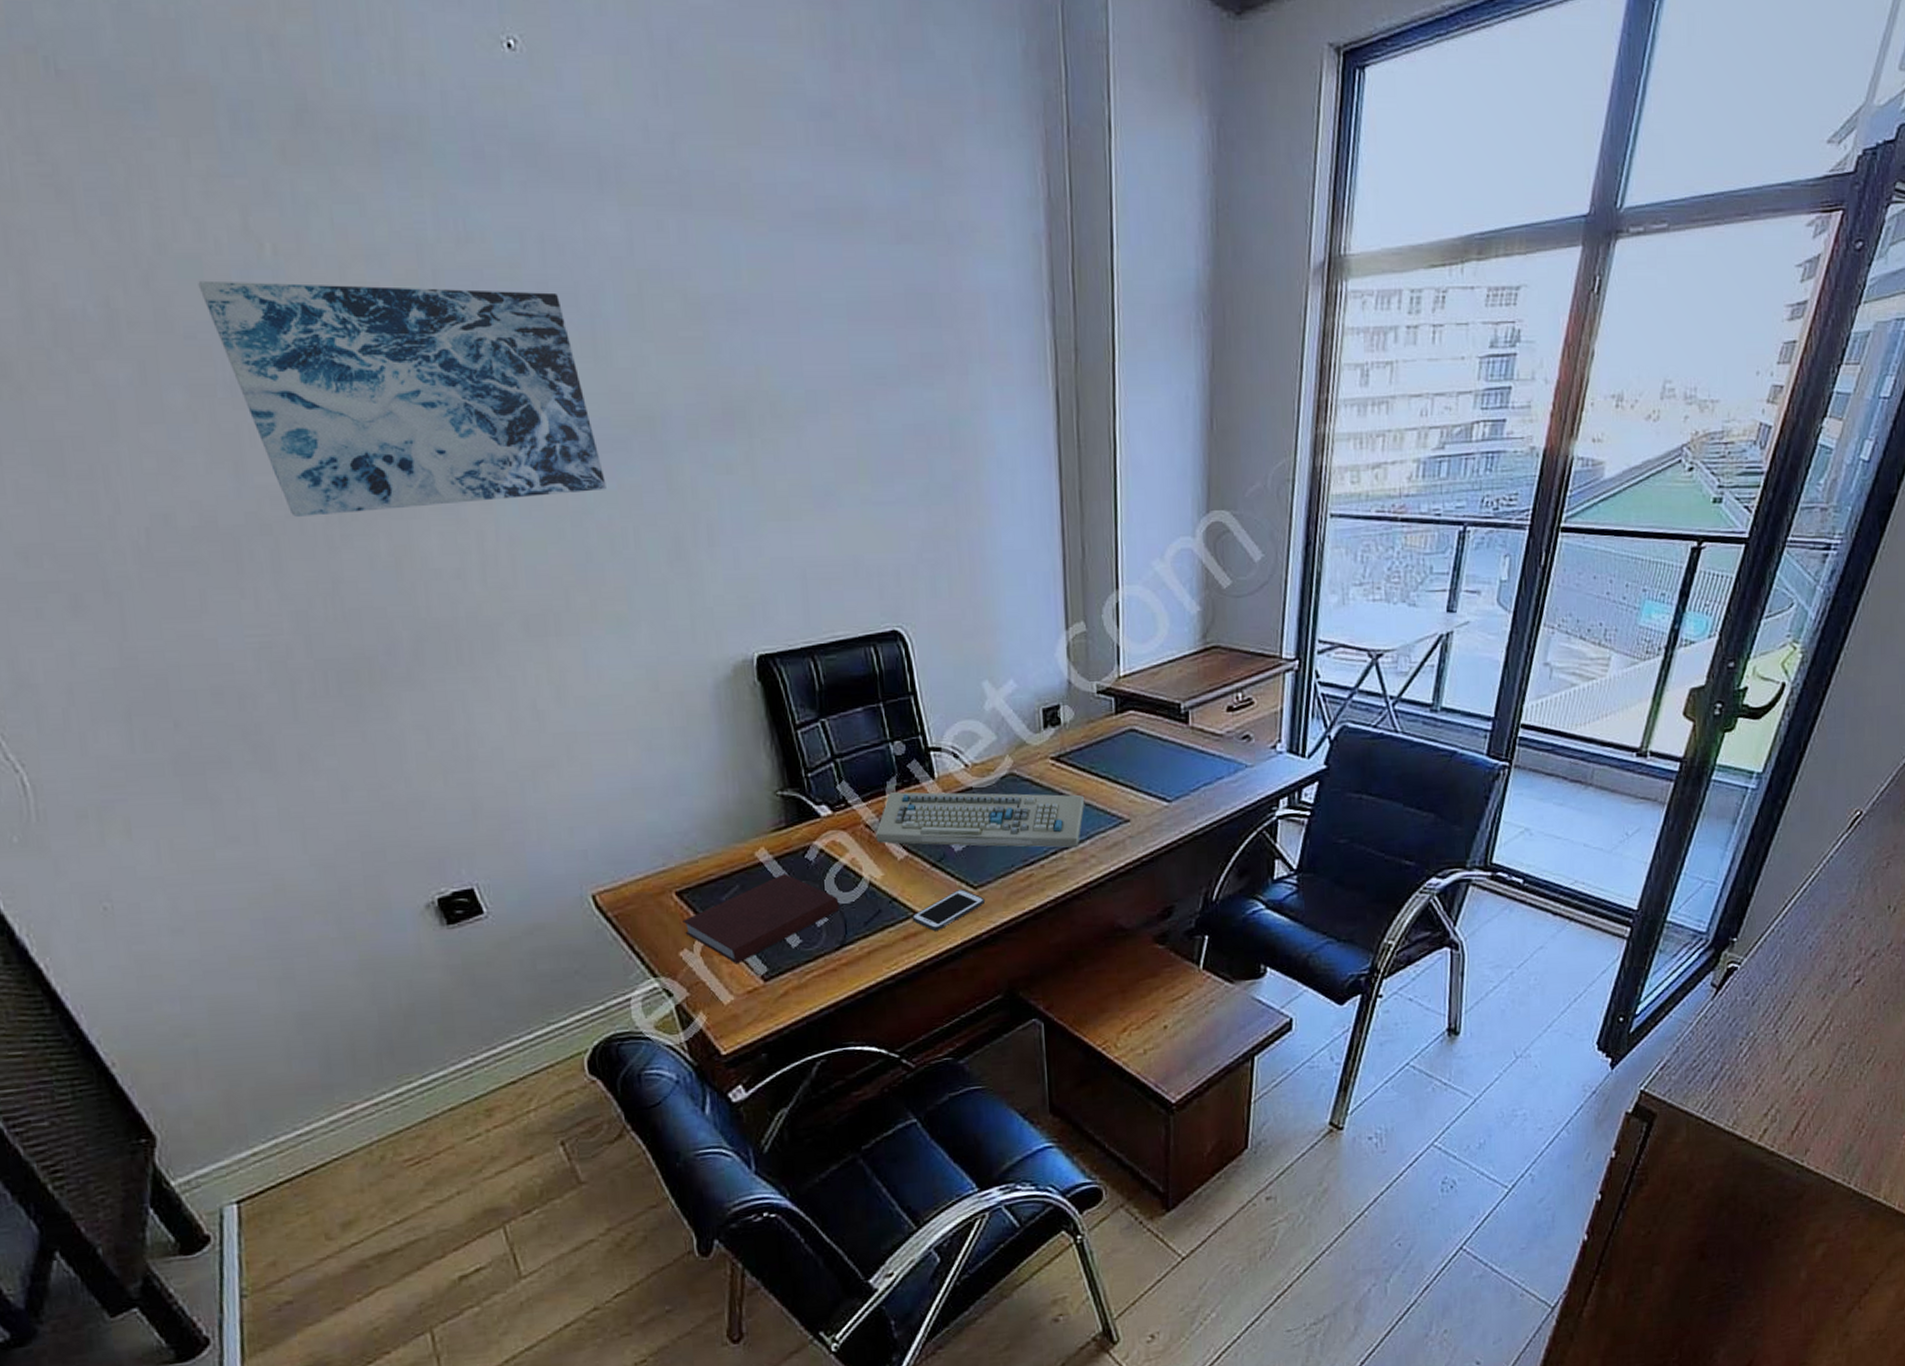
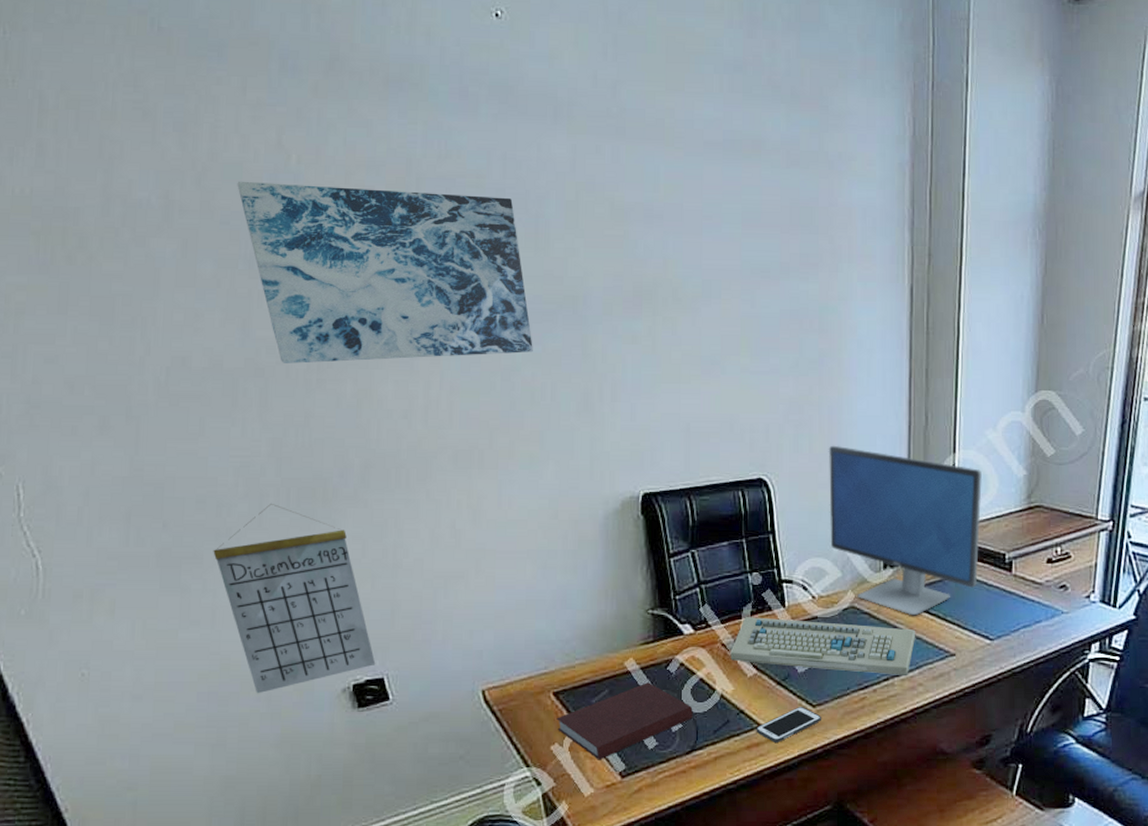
calendar: none [242,692,462,917] -> present [213,504,376,694]
monitor: none [971,586,1151,780] -> present [828,445,982,616]

